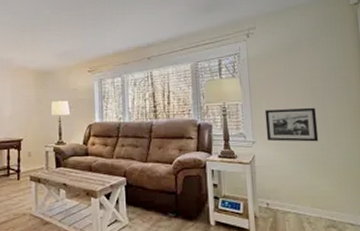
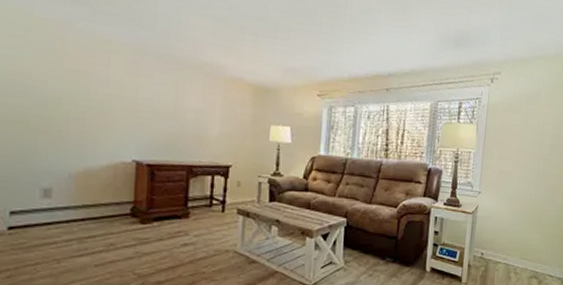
picture frame: present [264,107,319,142] -> none [492,161,542,197]

